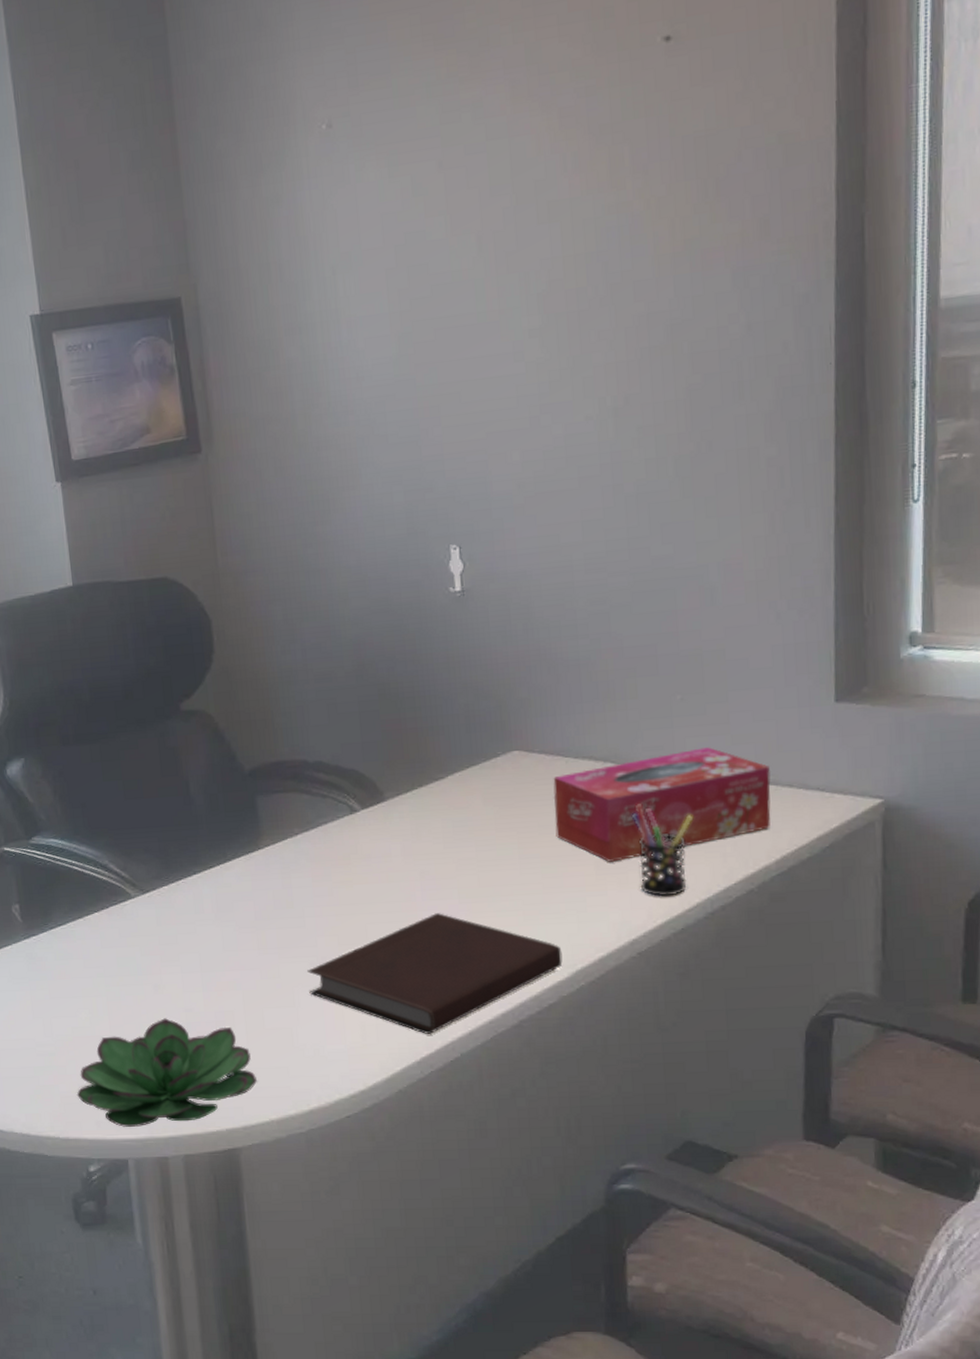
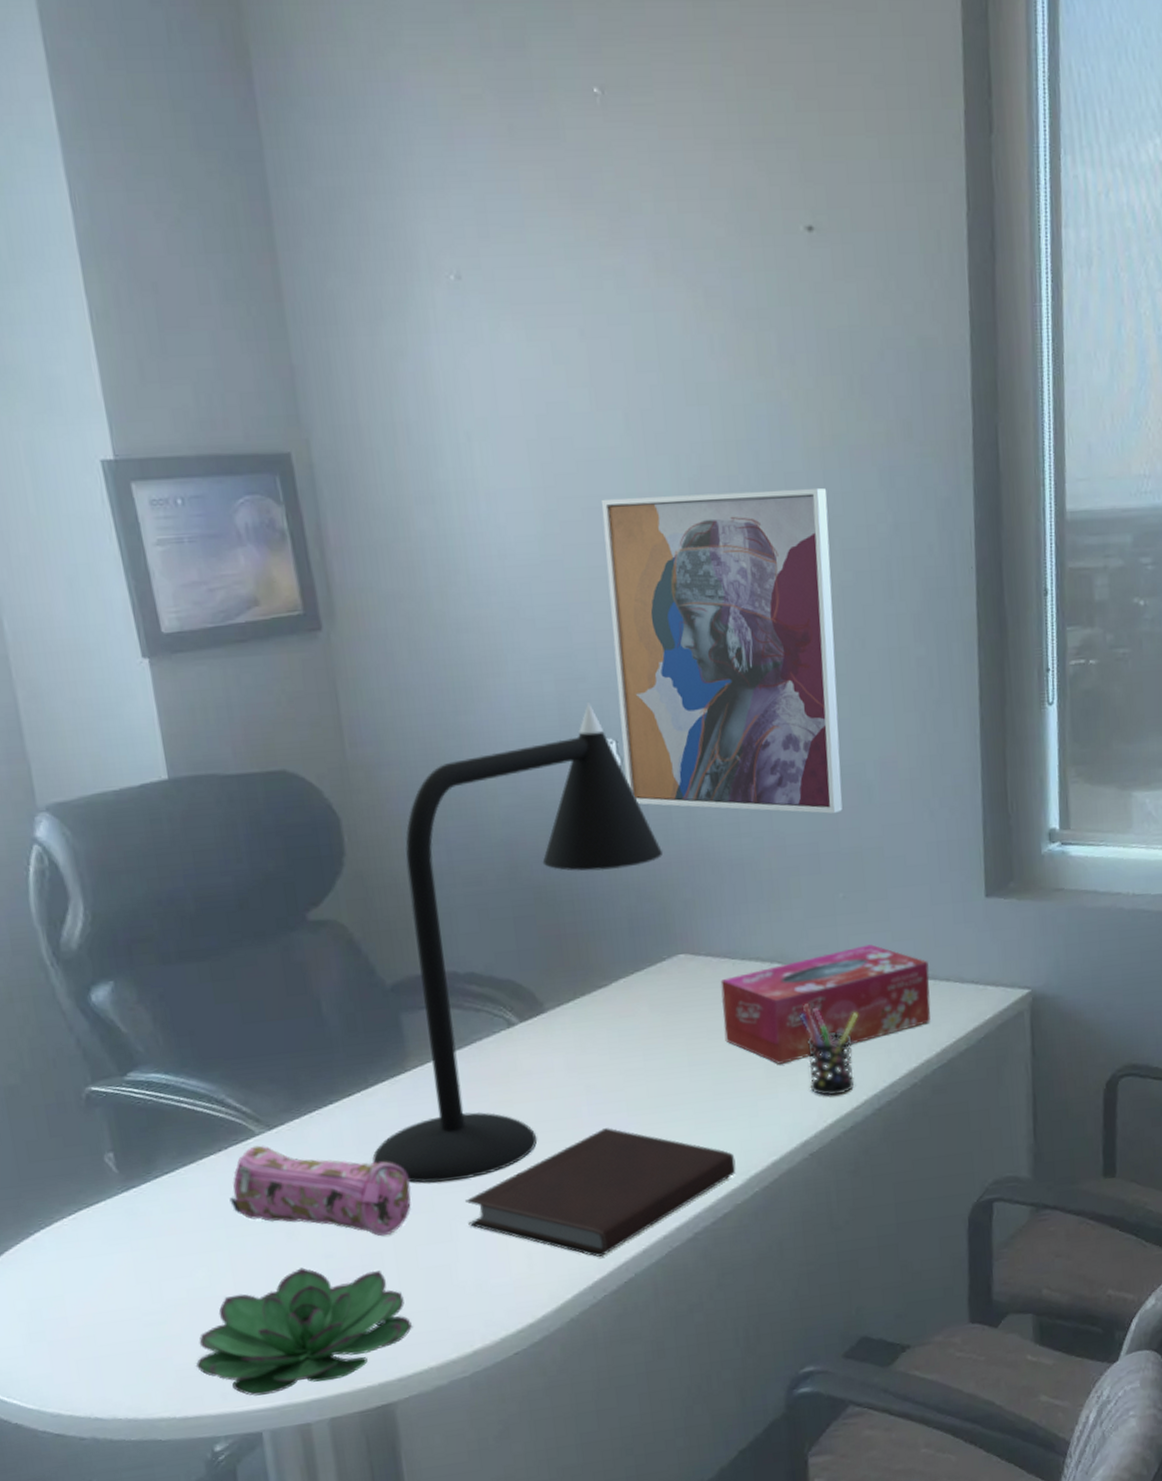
pencil case: none [108,907,260,997] -> present [229,1145,411,1237]
desk lamp: none [228,511,501,953] -> present [372,702,663,1183]
wall art: none [453,293,683,616] -> present [601,488,843,814]

